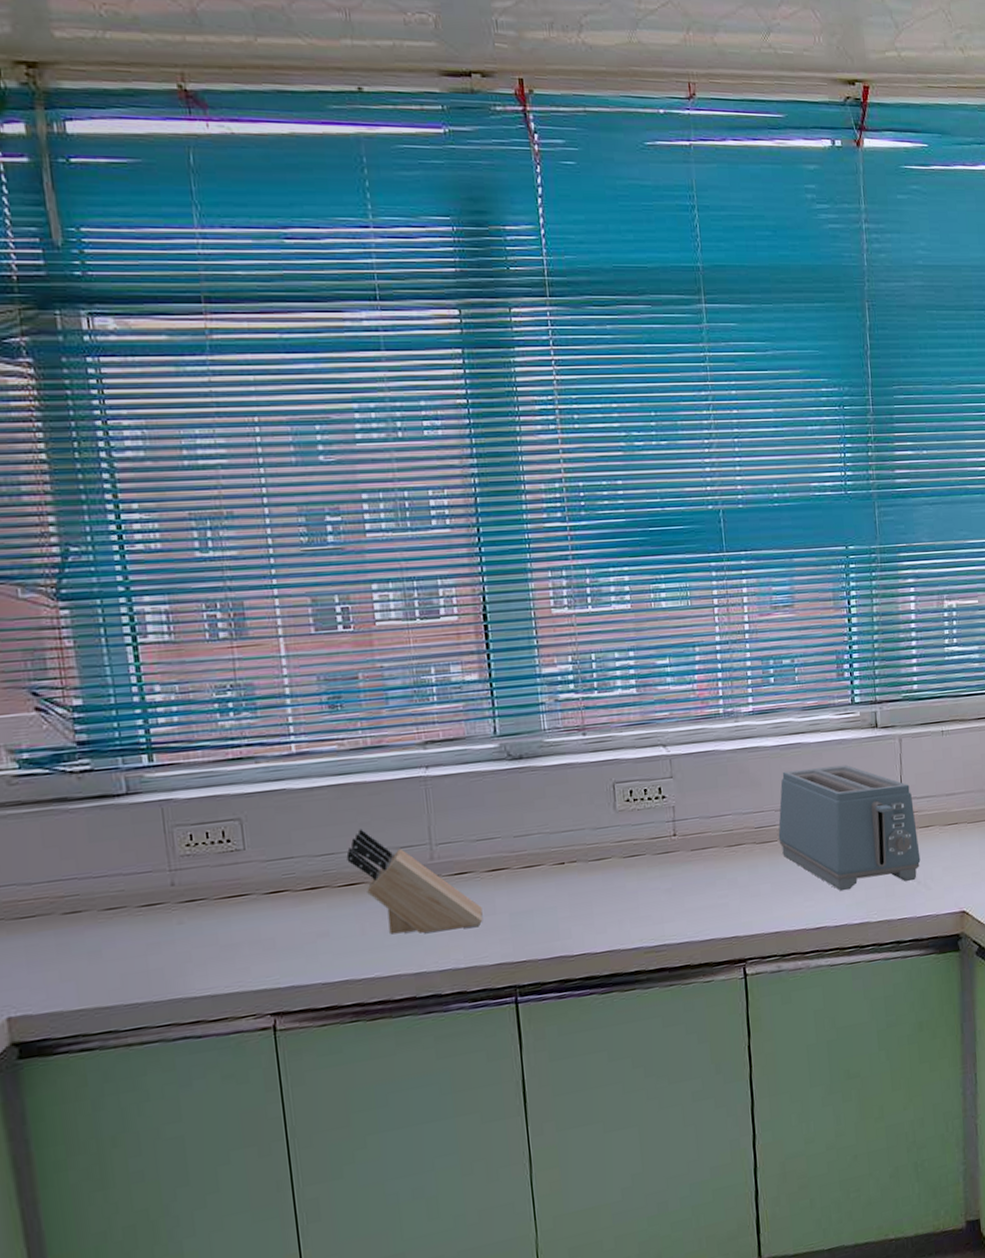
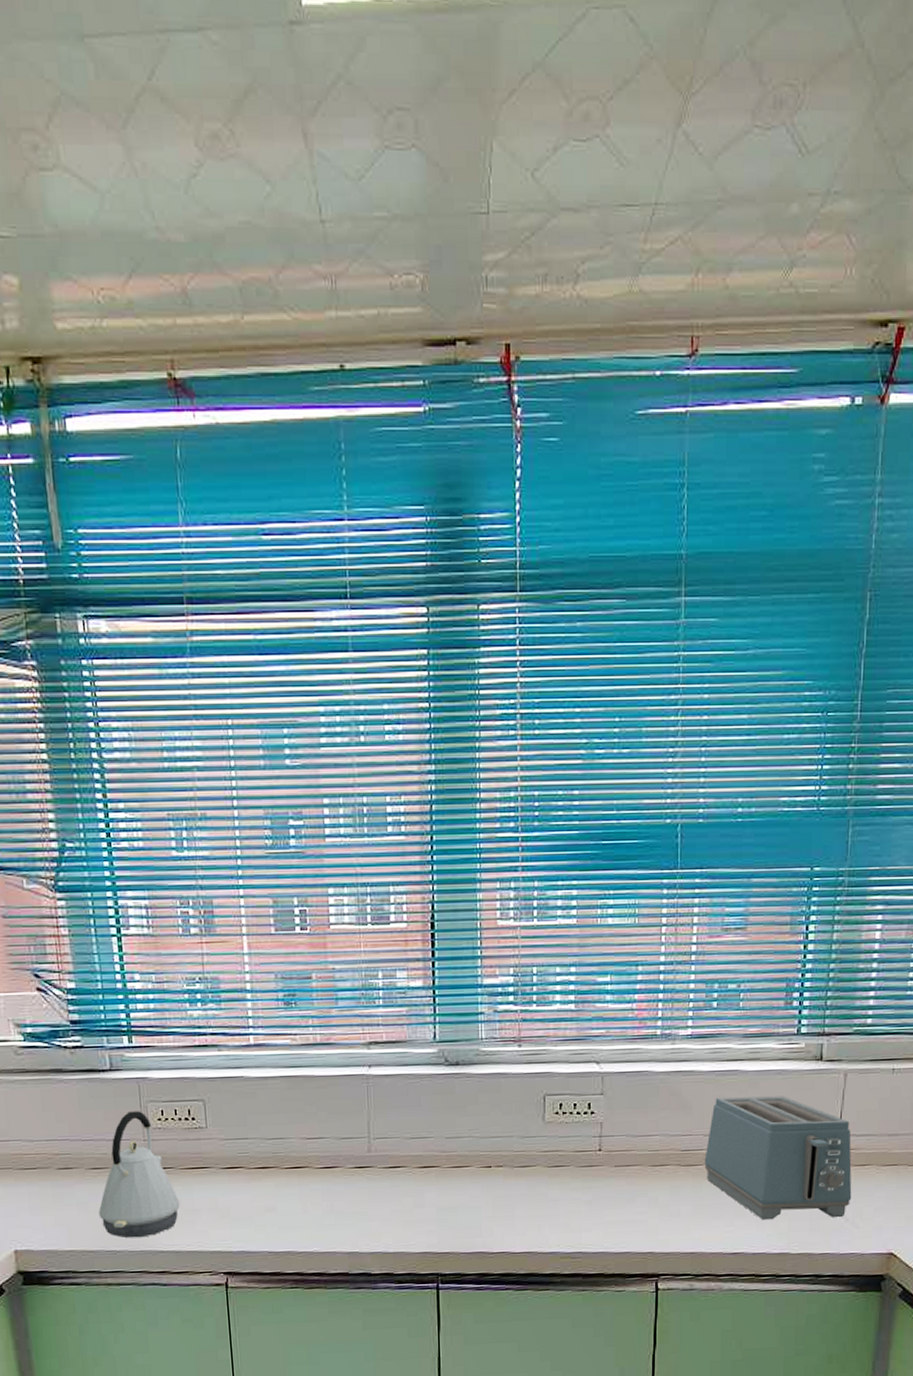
kettle: none [114,837,216,988] -> present [98,1111,180,1239]
knife block: present [346,828,483,935] -> none [294,1118,412,1218]

